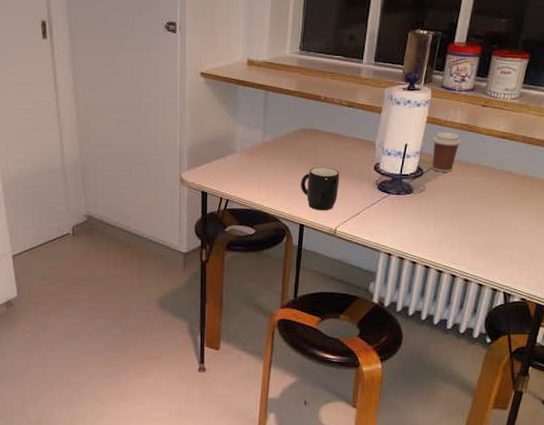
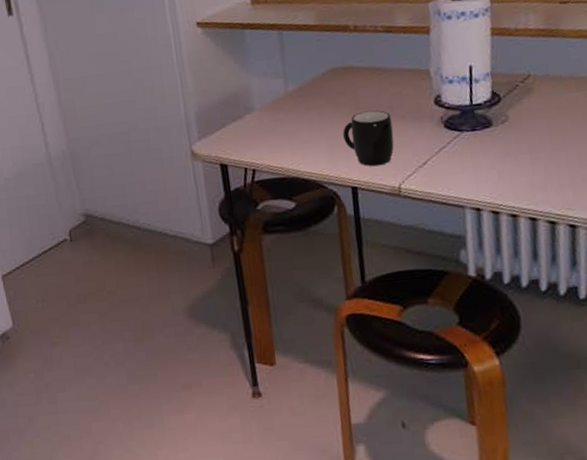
coffee cup: present [432,132,462,172] -> none [504,42,544,94]

